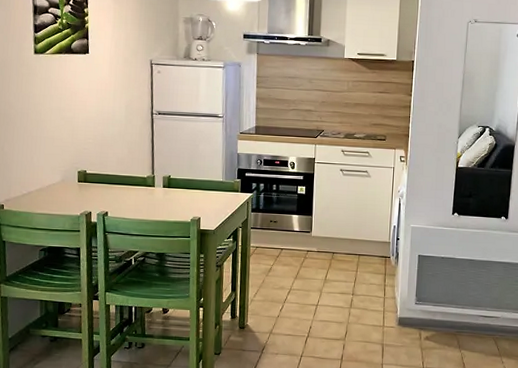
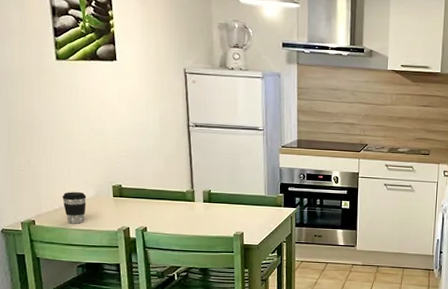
coffee cup: none [30,177,53,208] -> present [62,192,86,224]

